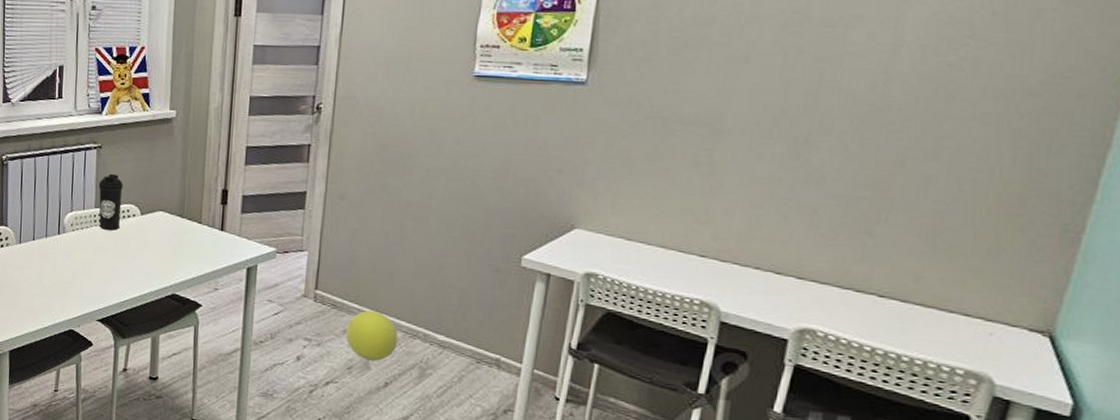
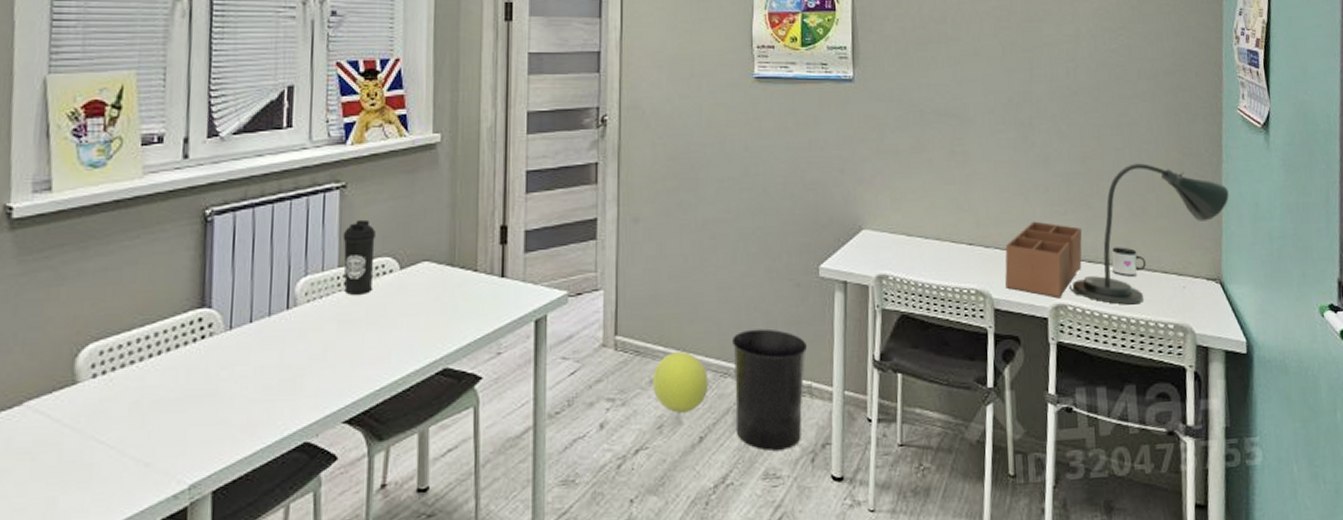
waste bin: none [419,302,501,408] -> present [731,328,808,451]
desk organizer: none [739,241,856,323] -> present [1005,221,1082,299]
desk lamp: none [823,193,1094,343] -> present [1069,163,1229,305]
mug: none [888,280,940,314] -> present [1111,247,1146,277]

